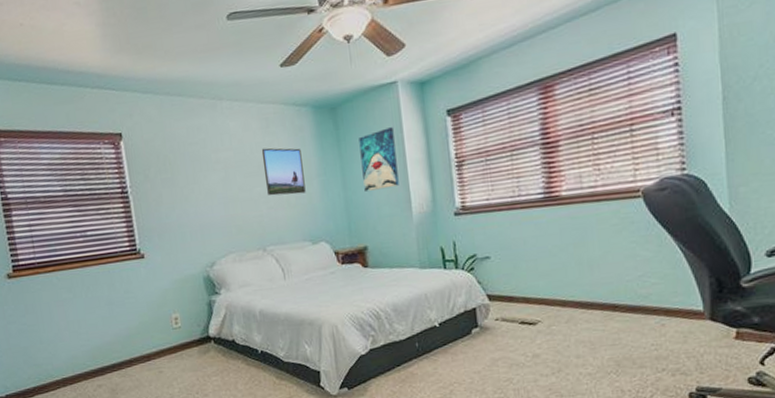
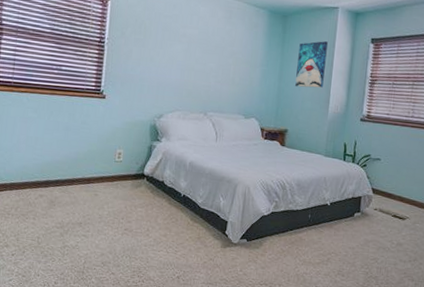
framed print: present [261,148,306,196] -> none [218,34,252,77]

